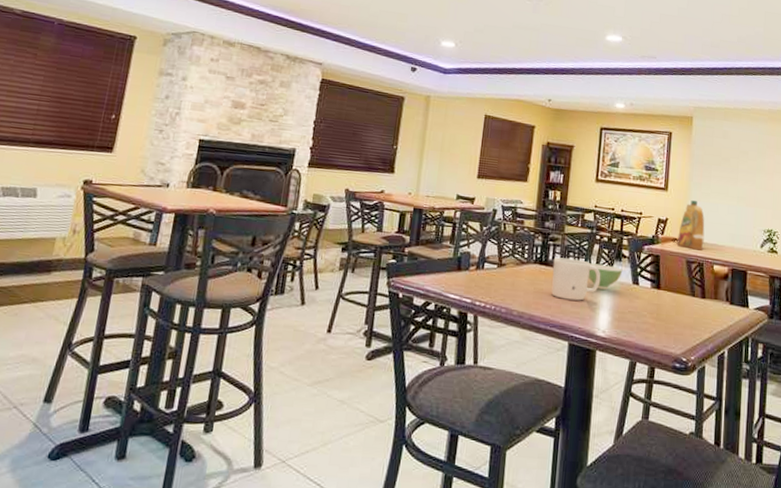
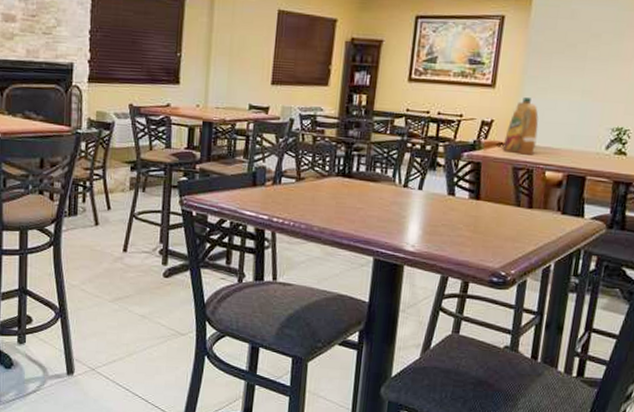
mug: present [551,257,601,302] -> none [355,168,412,216]
bowl: present [588,263,623,290] -> none [396,174,437,202]

